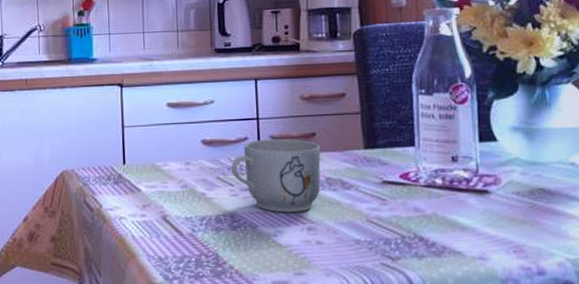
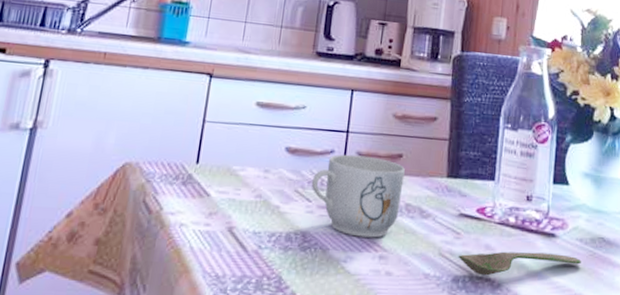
spoon: none [386,209,521,237] -> present [458,251,581,276]

